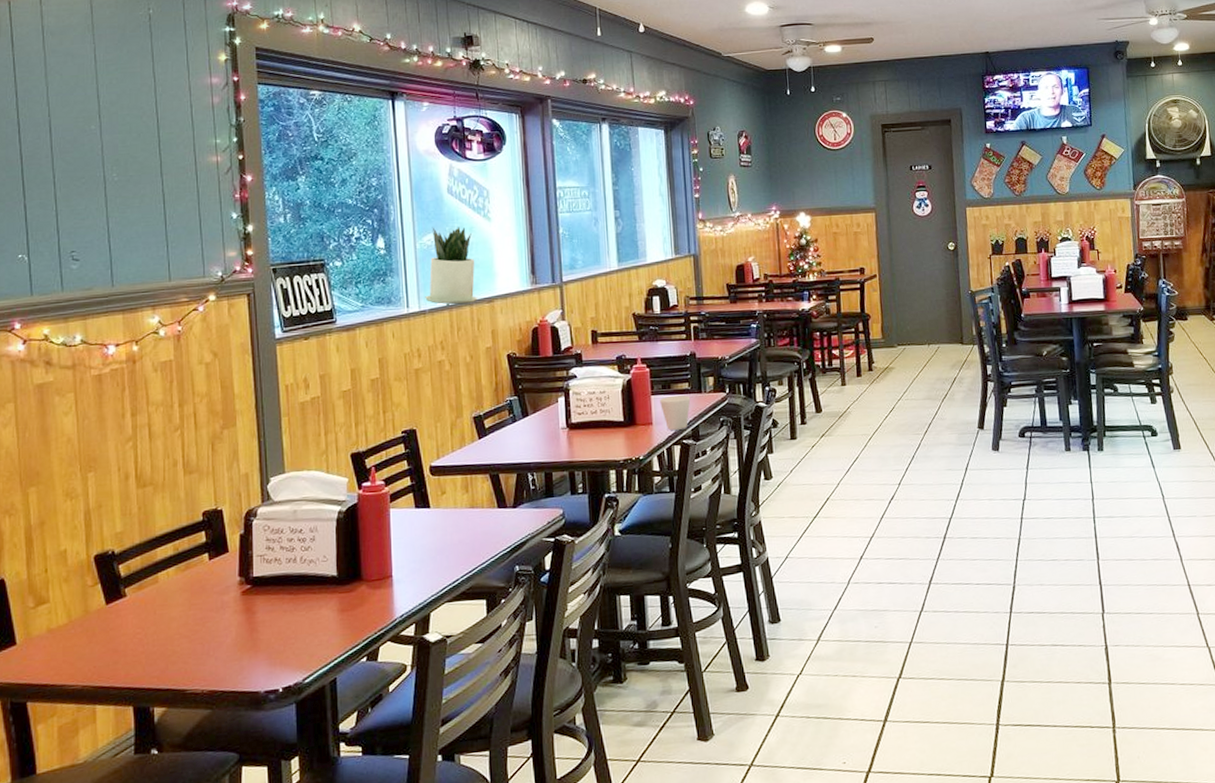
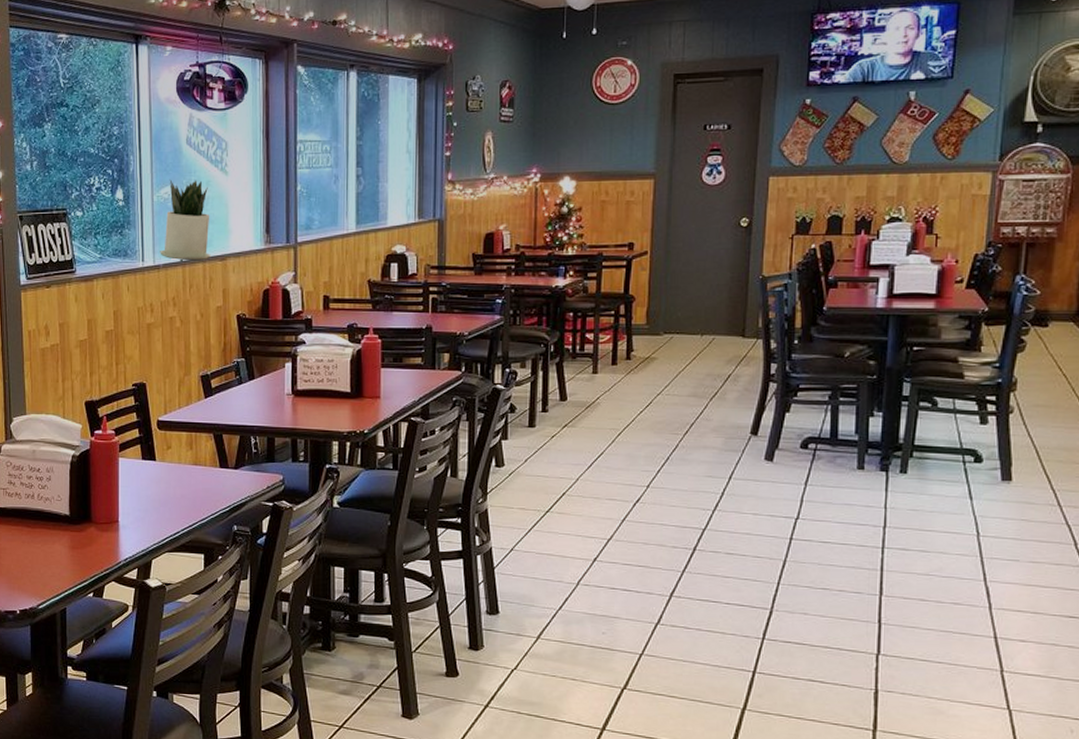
cup: present [660,395,691,431] -> none [390,371,423,407]

